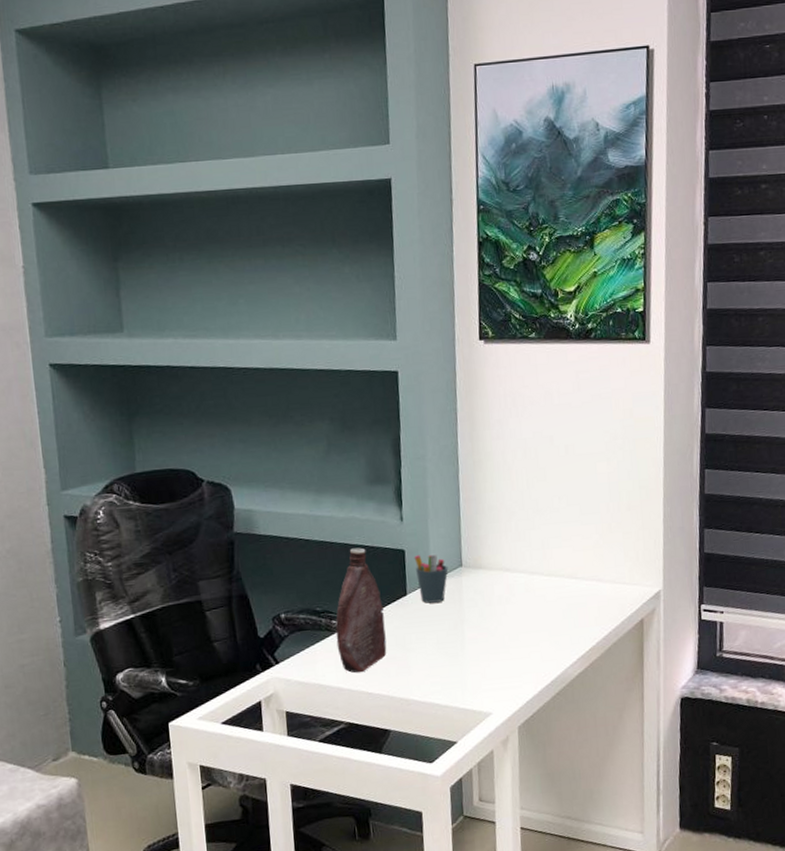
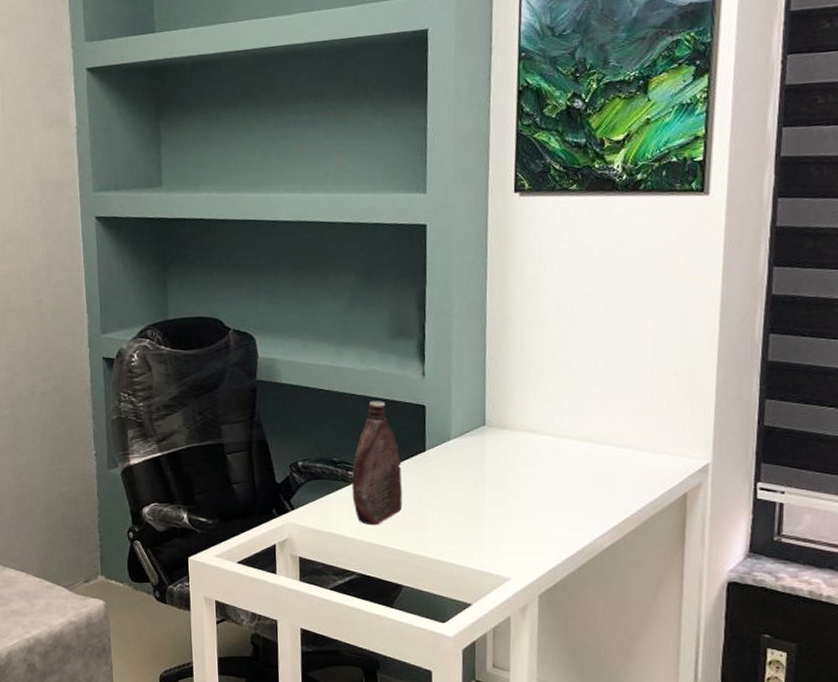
pen holder: present [414,553,449,603] -> none [434,411,471,461]

